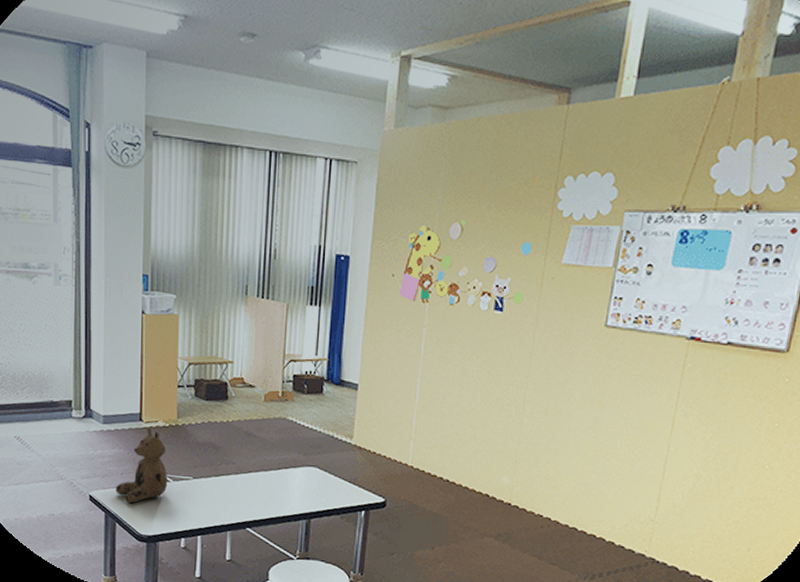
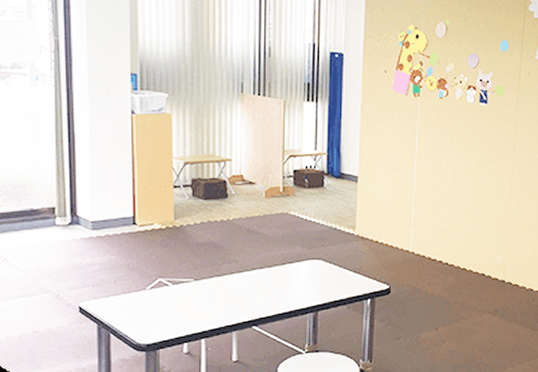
teddy bear: present [116,427,168,504] -> none [109,230,167,312]

